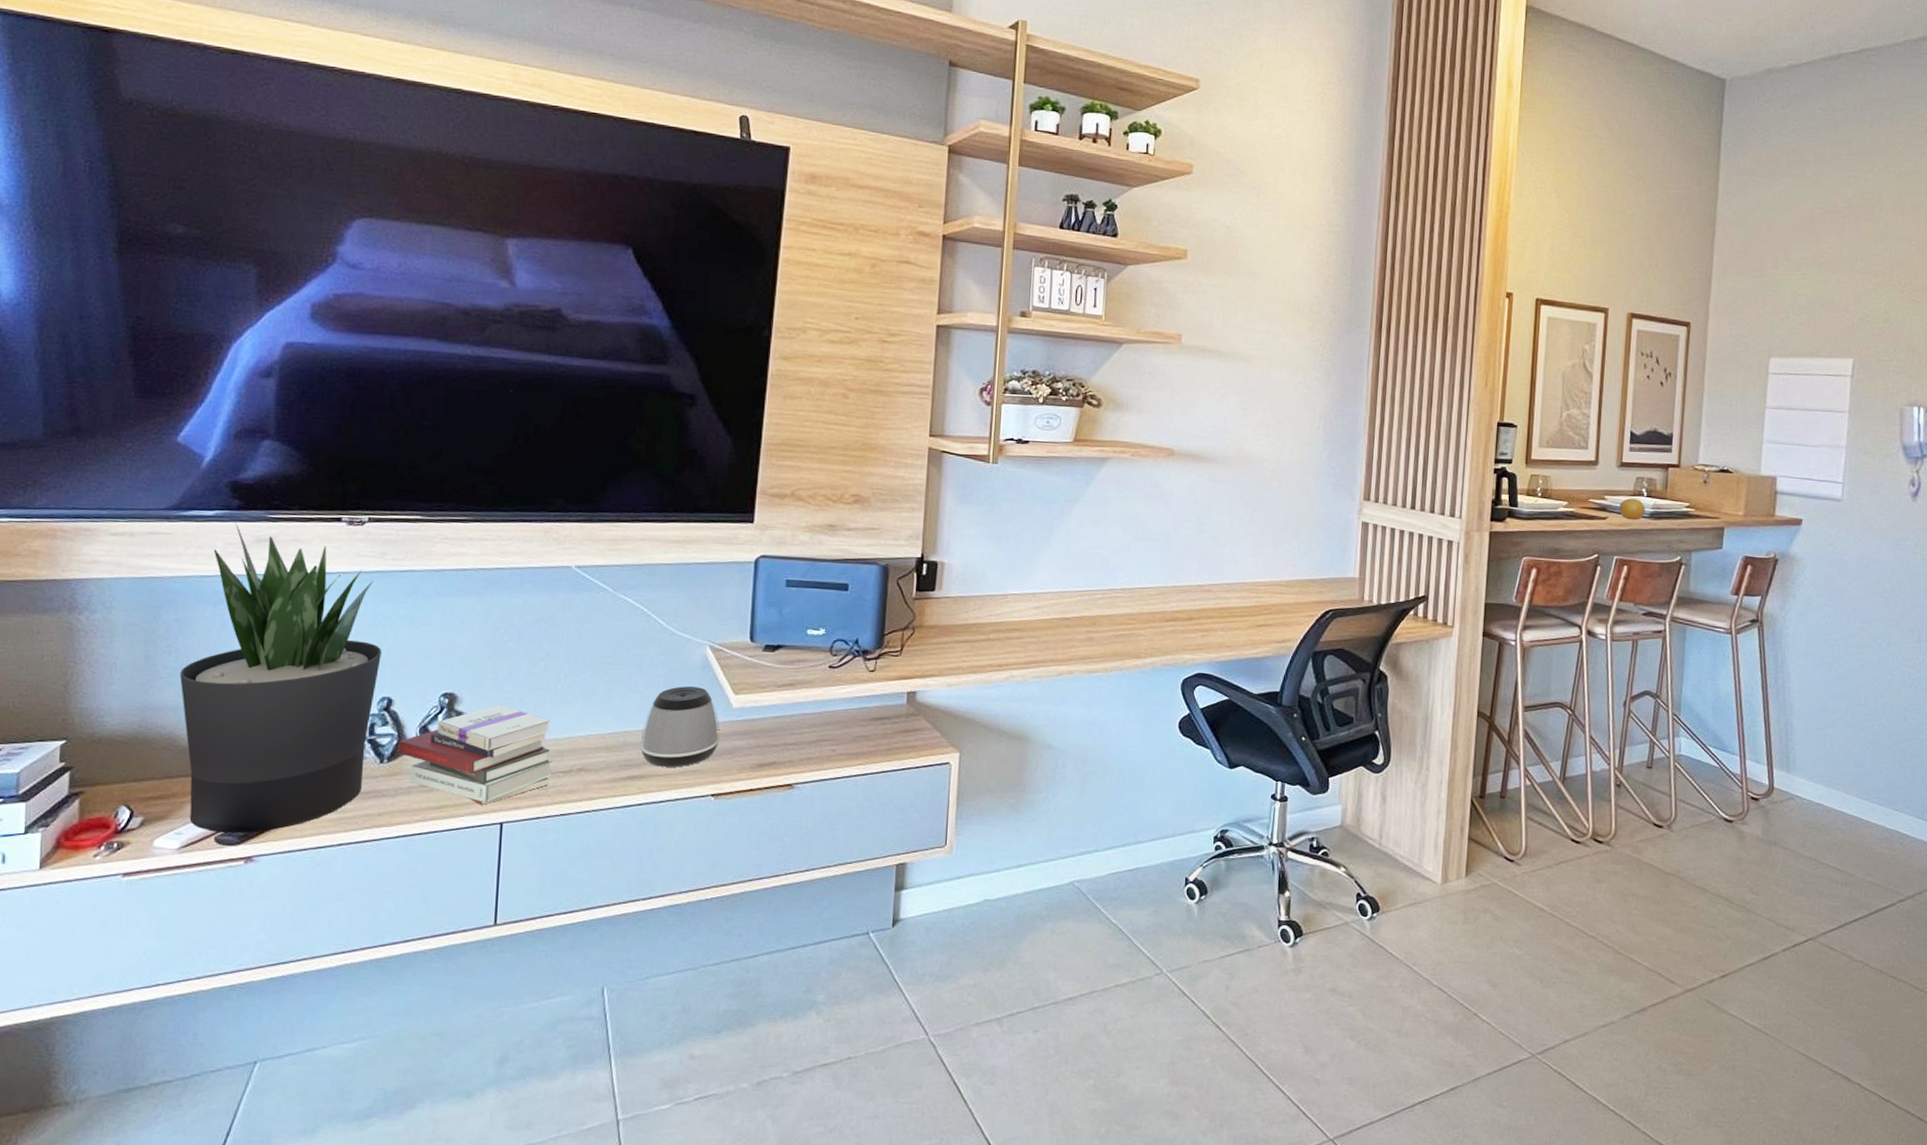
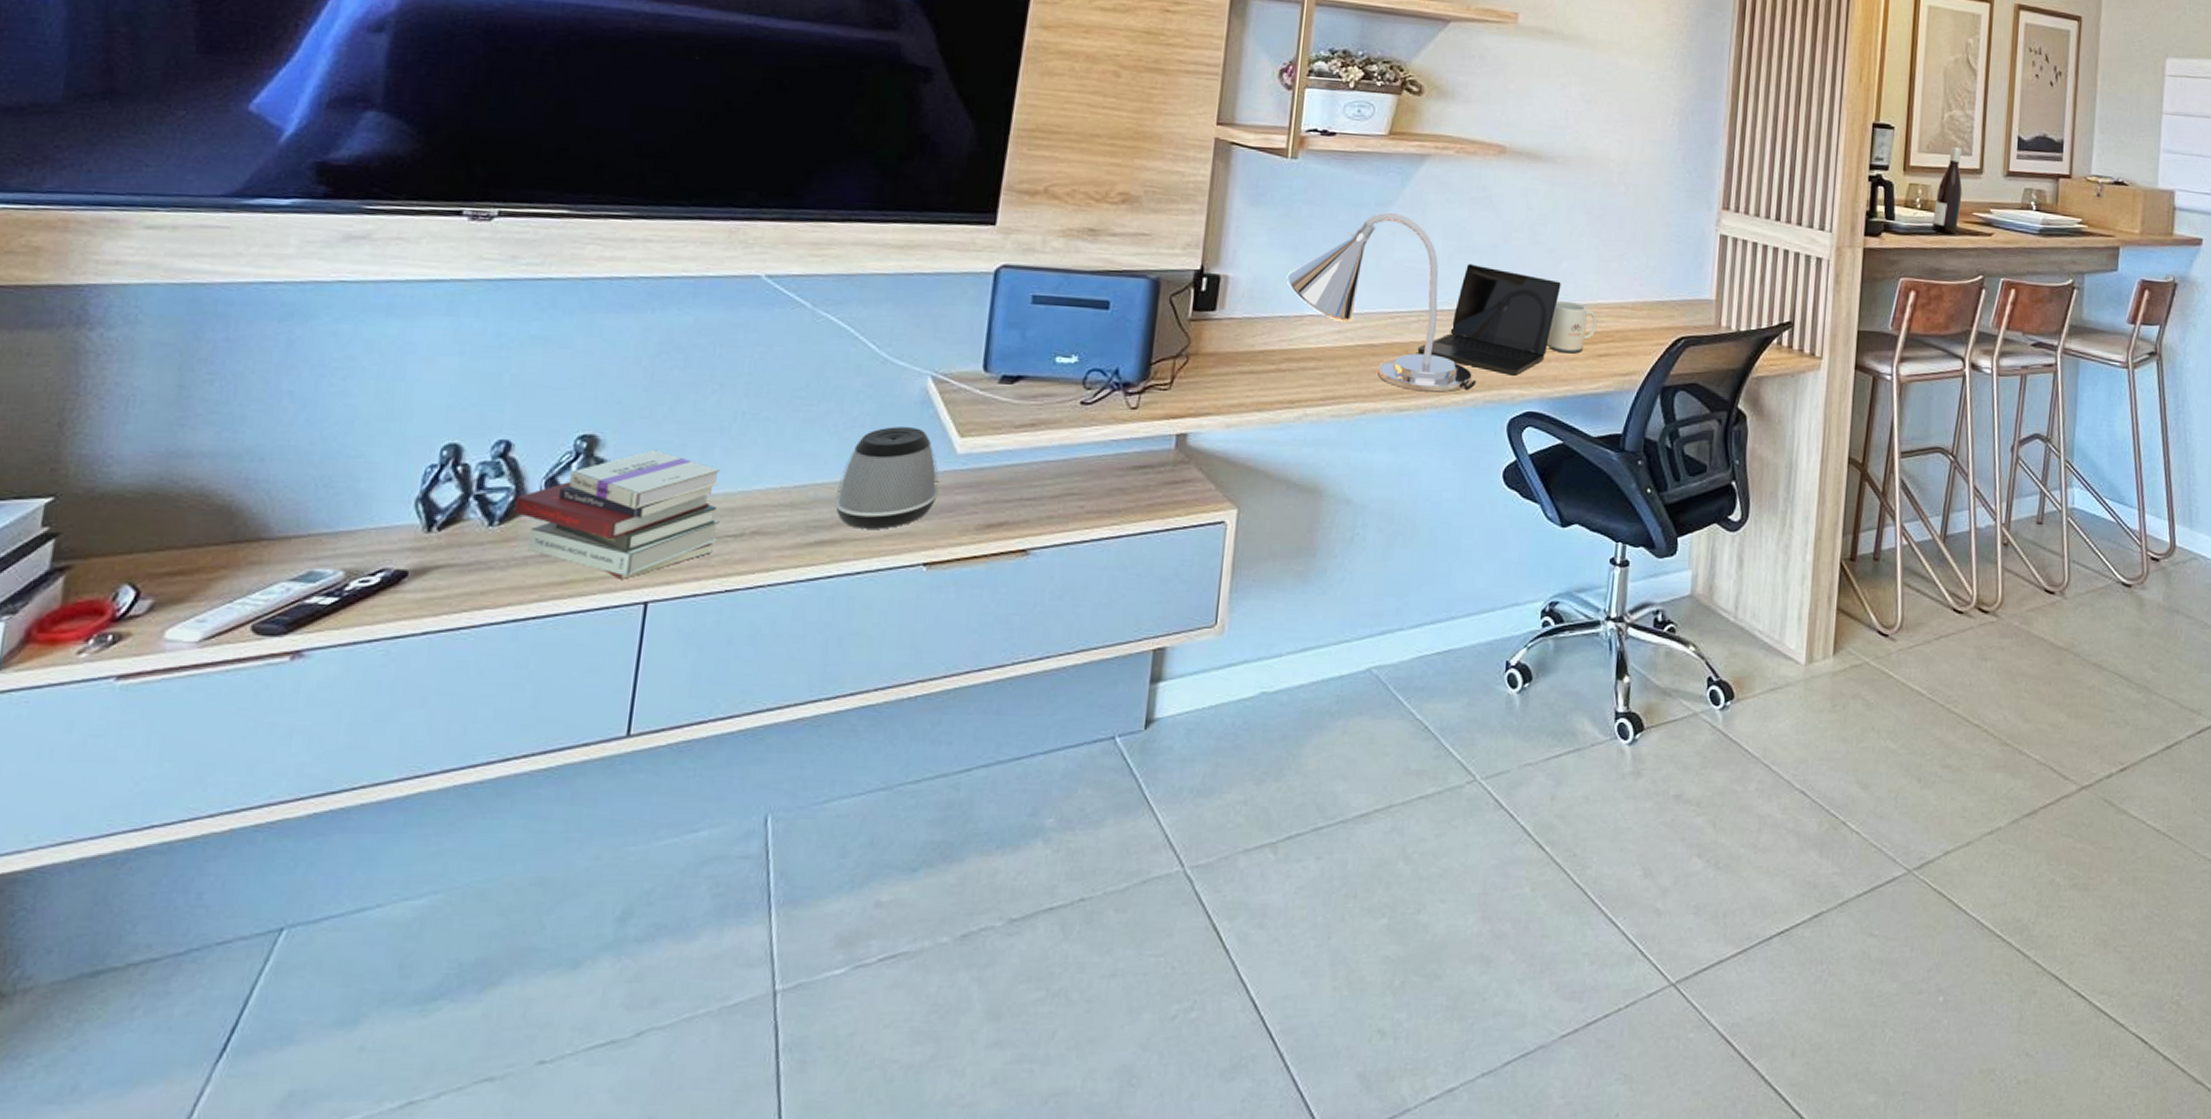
planter: present [180,521,381,834] -> none [218,213,502,621]
table lamp: none [993,508,1154,657] -> present [1287,213,1476,393]
laptop: none [1103,549,1224,643] -> present [1417,263,1561,376]
mug: none [1213,579,1256,624] -> present [1547,300,1598,354]
bottle: none [1551,441,1580,519] -> present [1931,145,1963,235]
fruit: present [1619,498,1646,520] -> none [2006,212,2035,237]

